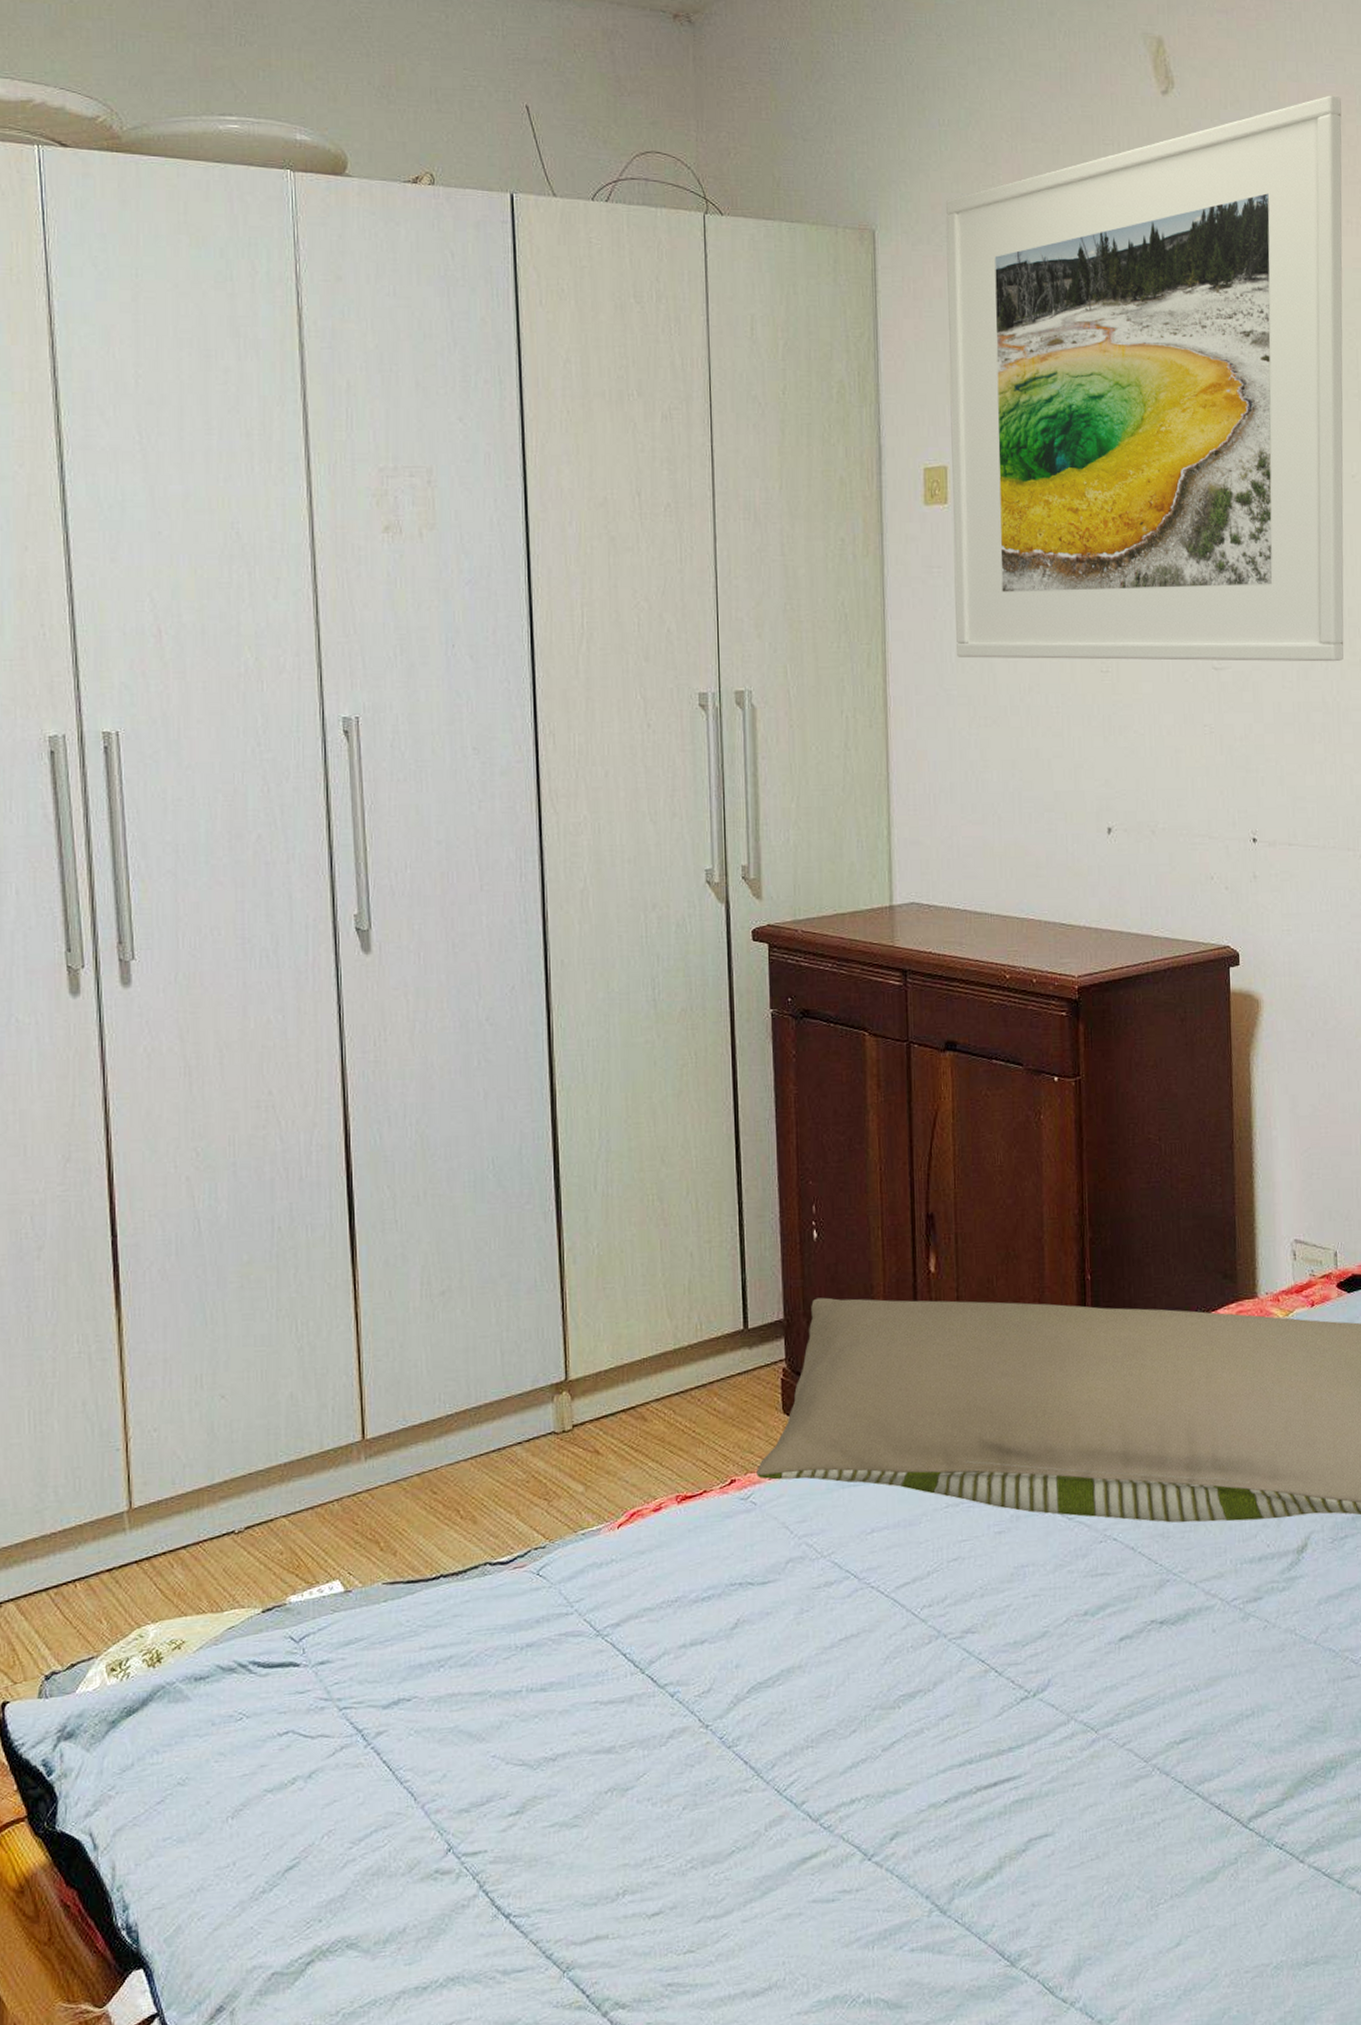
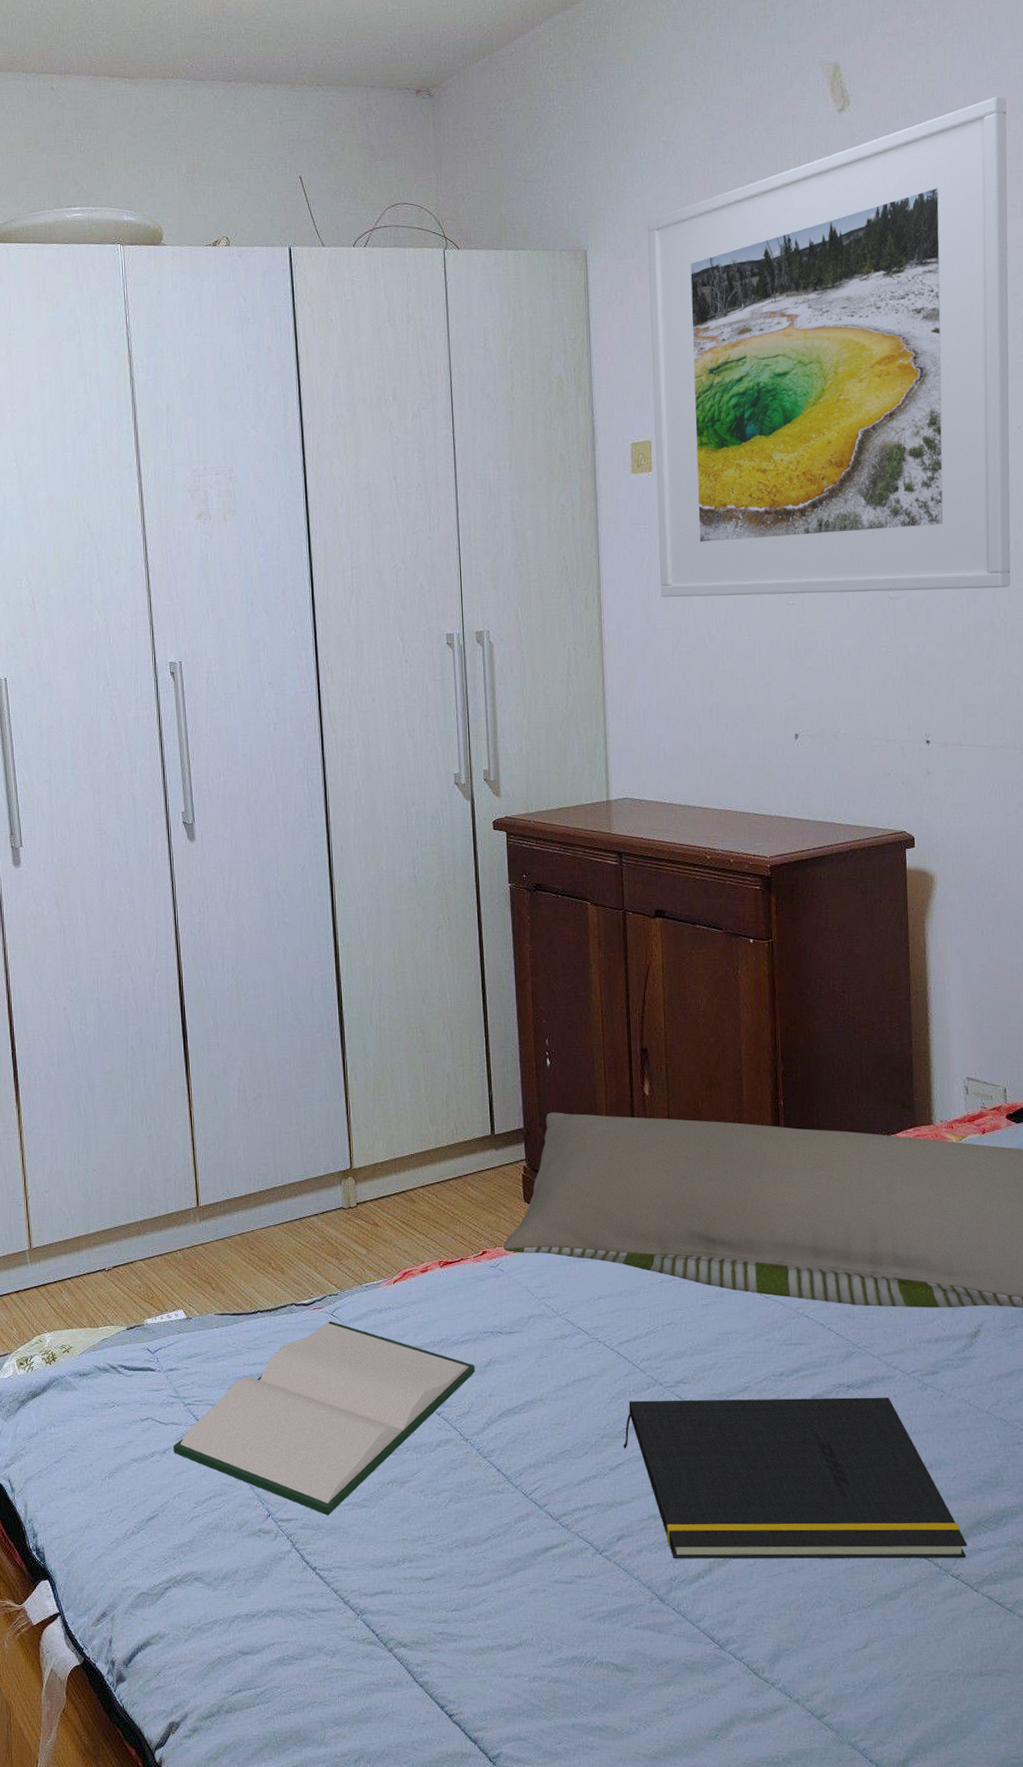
hardback book: none [323,1583,719,1843] -> present [173,1321,475,1515]
notepad: none [899,1632,1293,1857] -> present [624,1397,967,1559]

